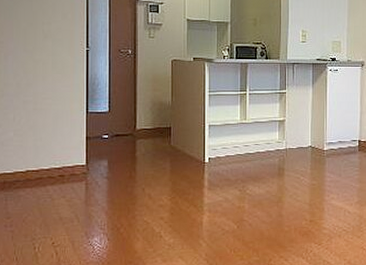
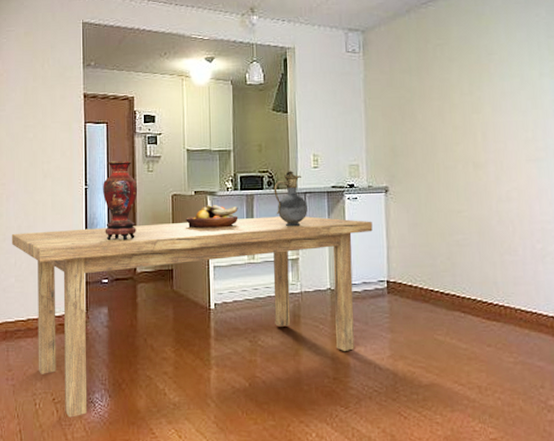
dining table: none [10,83,349,259] -> present [11,216,373,418]
vase: none [105,26,139,100] -> present [103,160,138,241]
fruit bowl: none [184,70,233,92] -> present [186,204,238,229]
pitcher: none [266,44,295,93] -> present [274,171,308,227]

